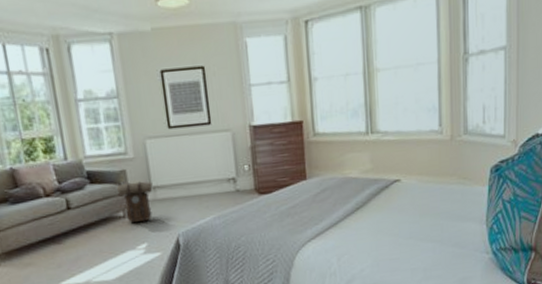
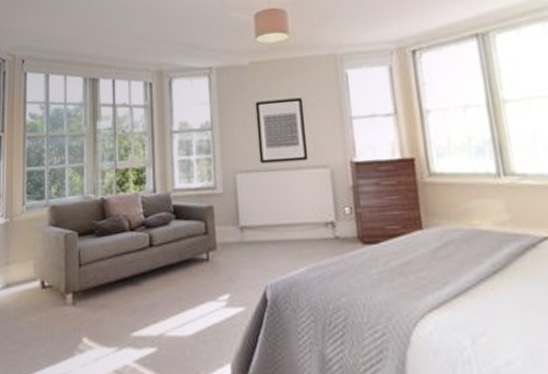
backpack: present [117,181,153,223] -> none [203,220,241,268]

